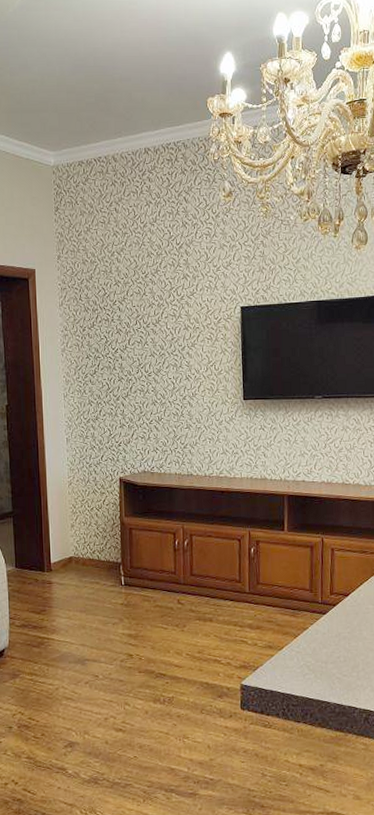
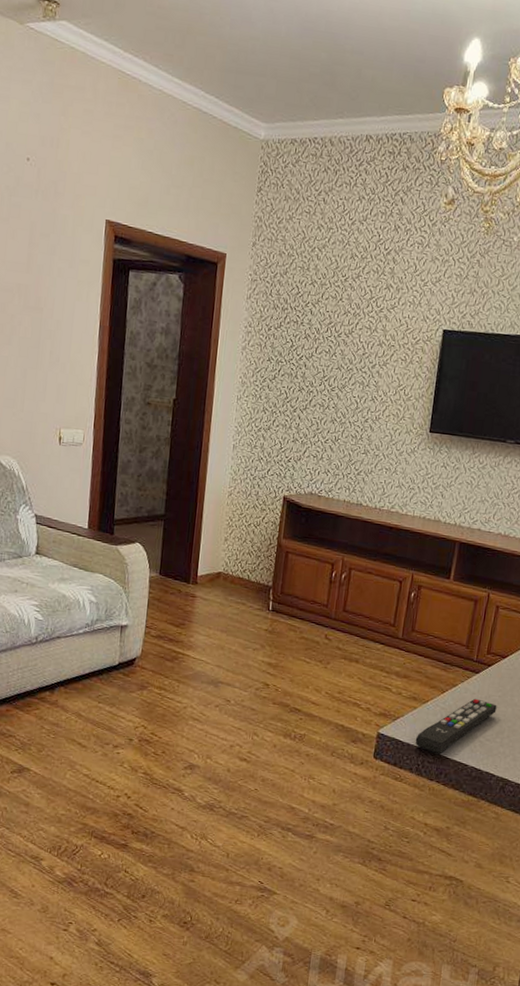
remote control: none [277,638,348,696] -> present [415,698,497,755]

